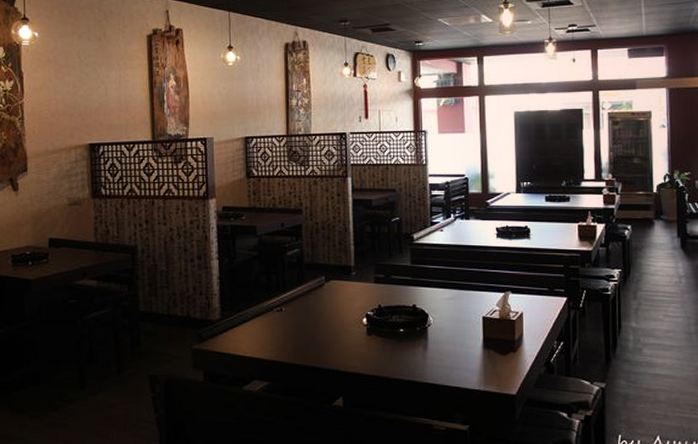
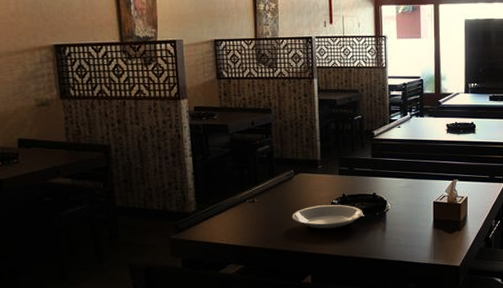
plate: none [323,317,402,346] -> present [293,205,363,231]

